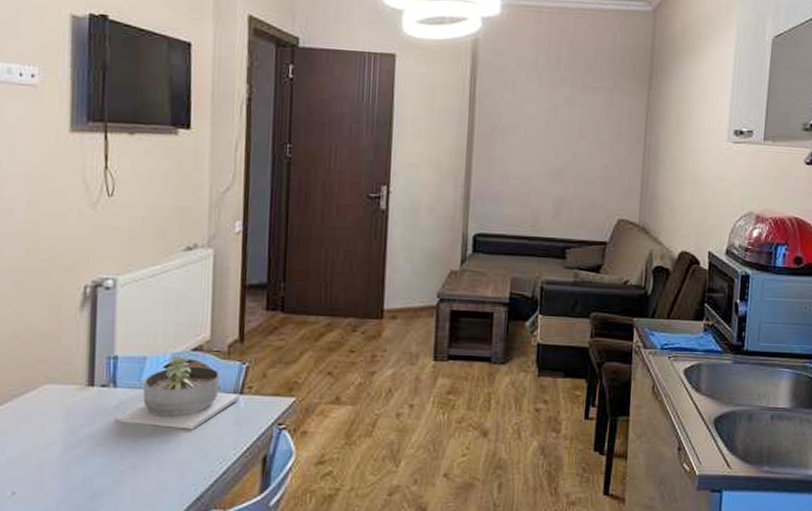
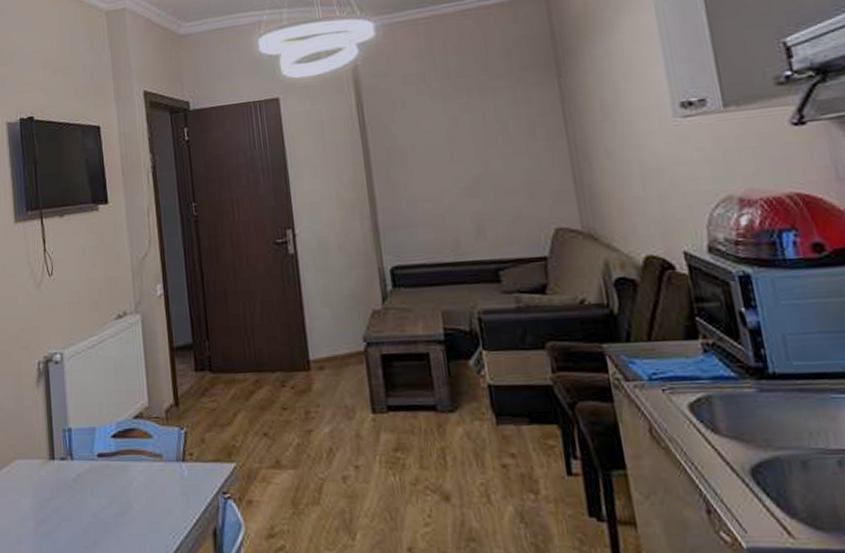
succulent planter: present [115,354,240,430] -> none [75,423,183,502]

